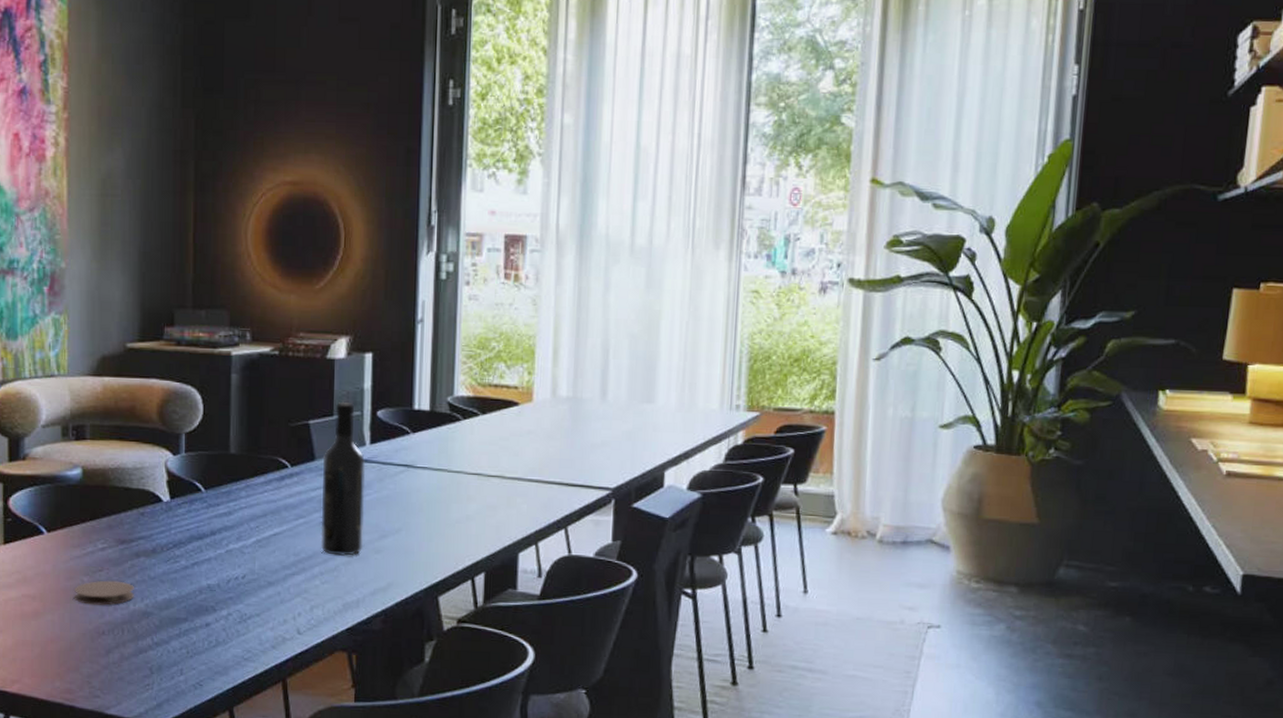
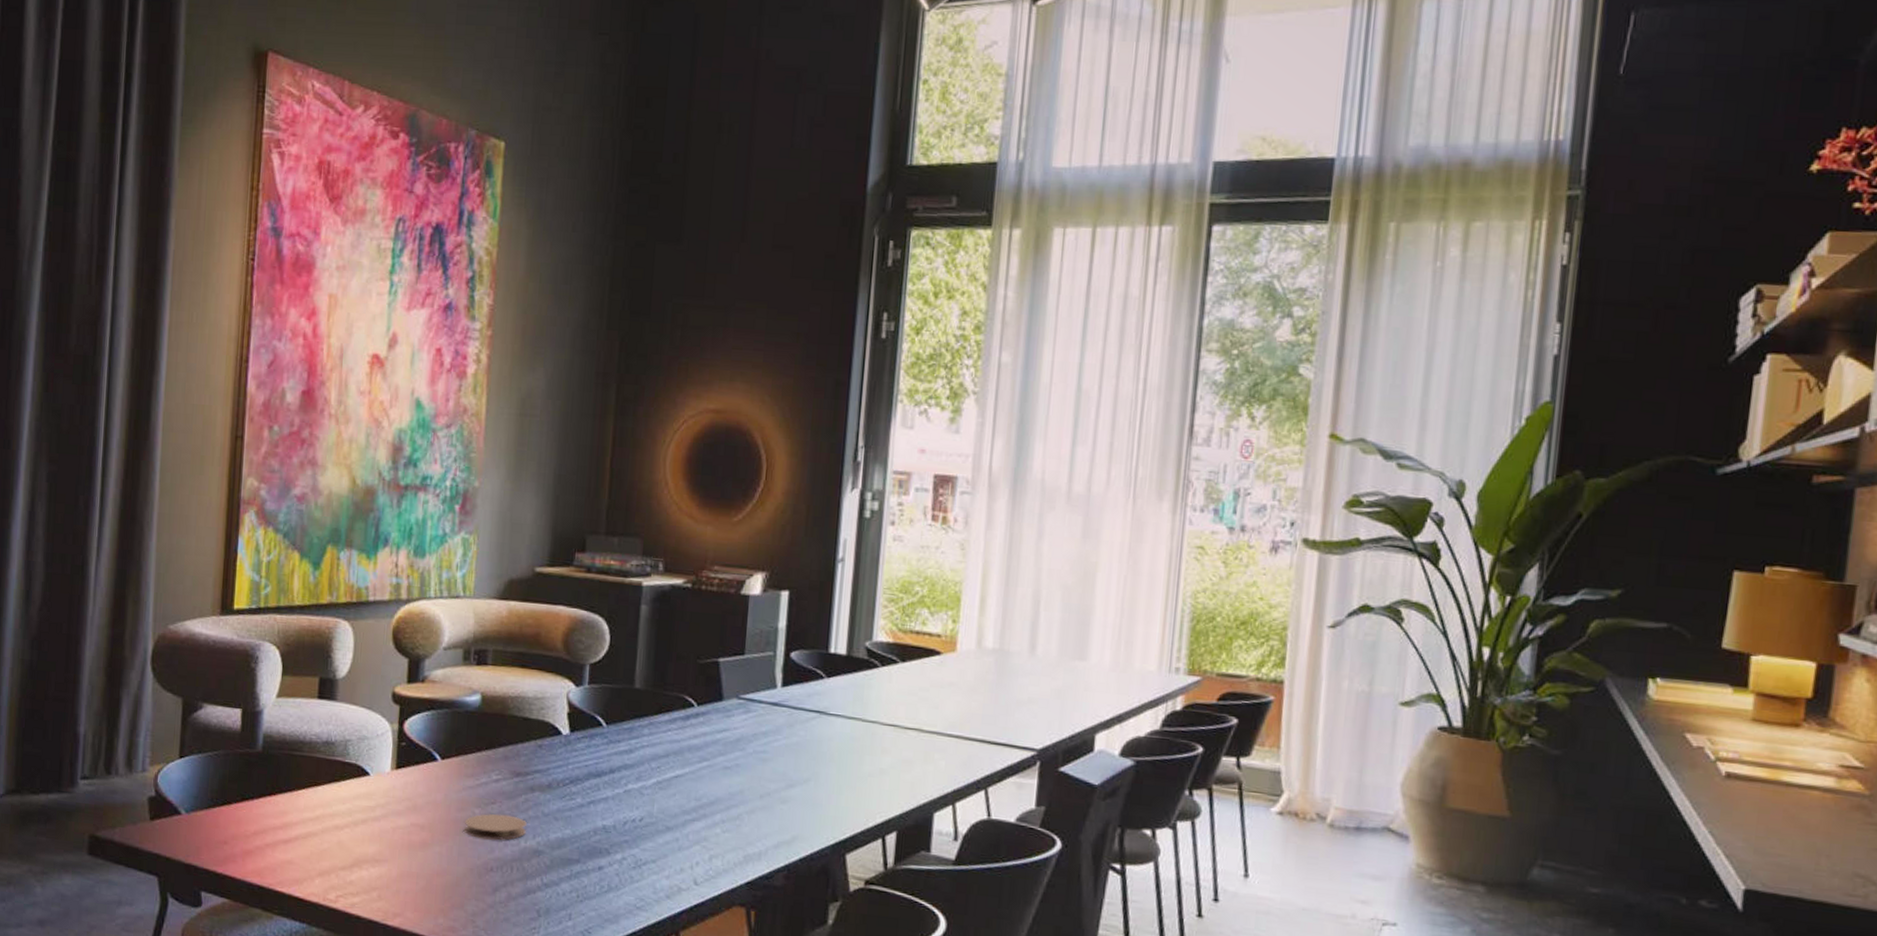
wine bottle: present [320,401,365,556] -> none [724,640,776,804]

